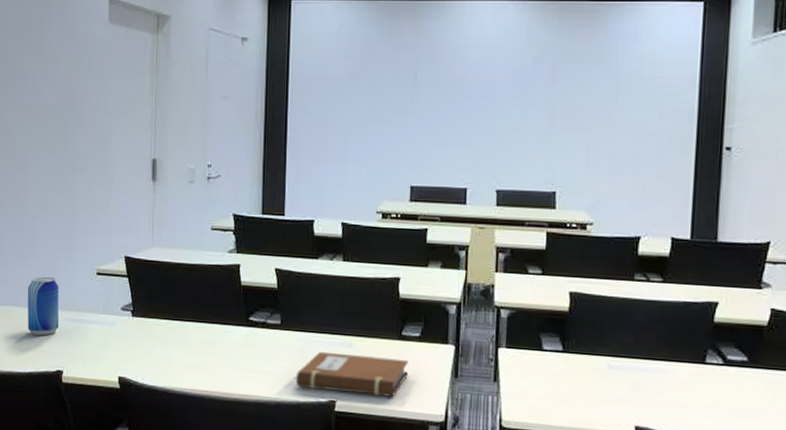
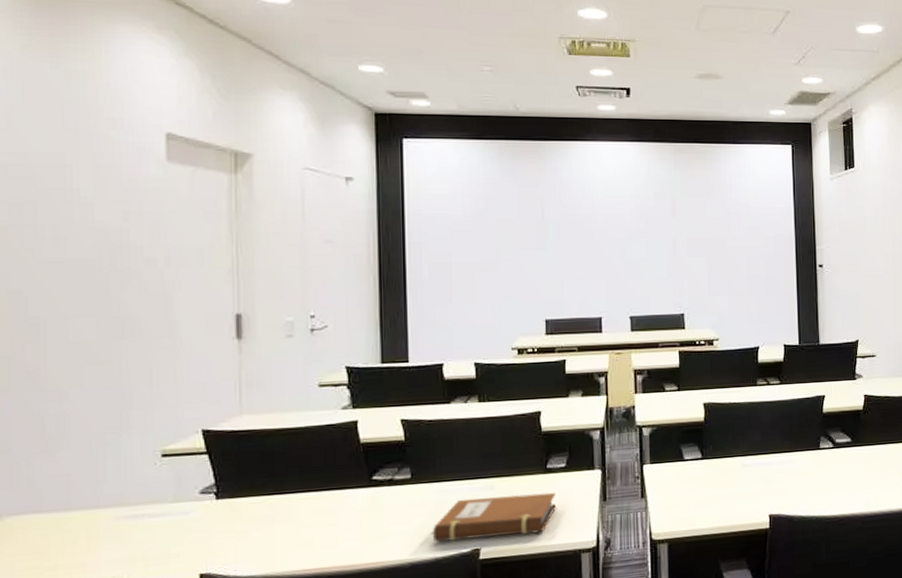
beer can: present [27,276,59,336] -> none [55,468,107,546]

